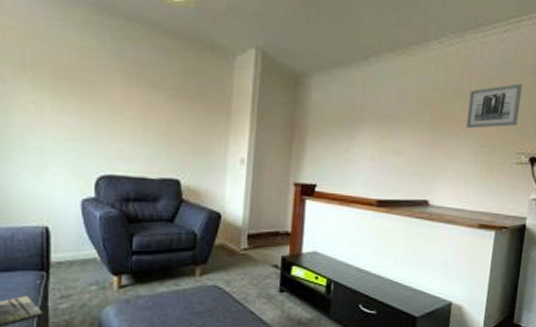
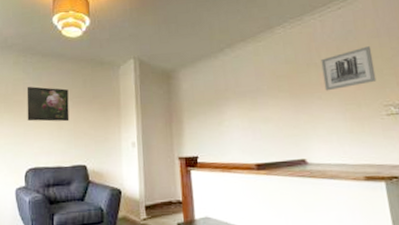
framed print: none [100,62,162,120] -> present [26,86,69,122]

